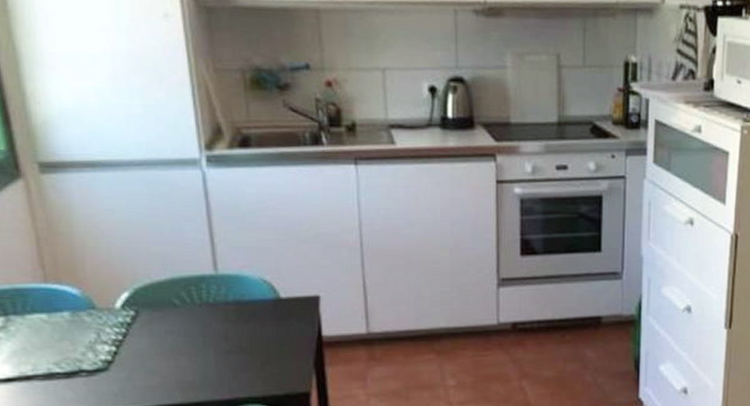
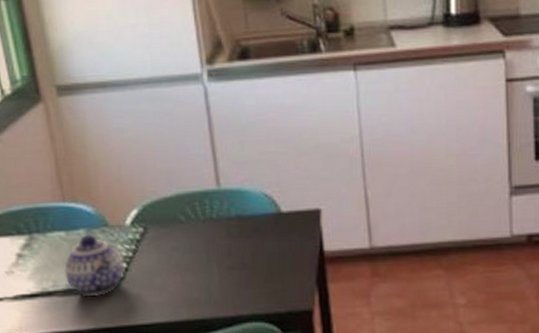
teapot: none [45,317,113,381] -> present [64,235,124,297]

